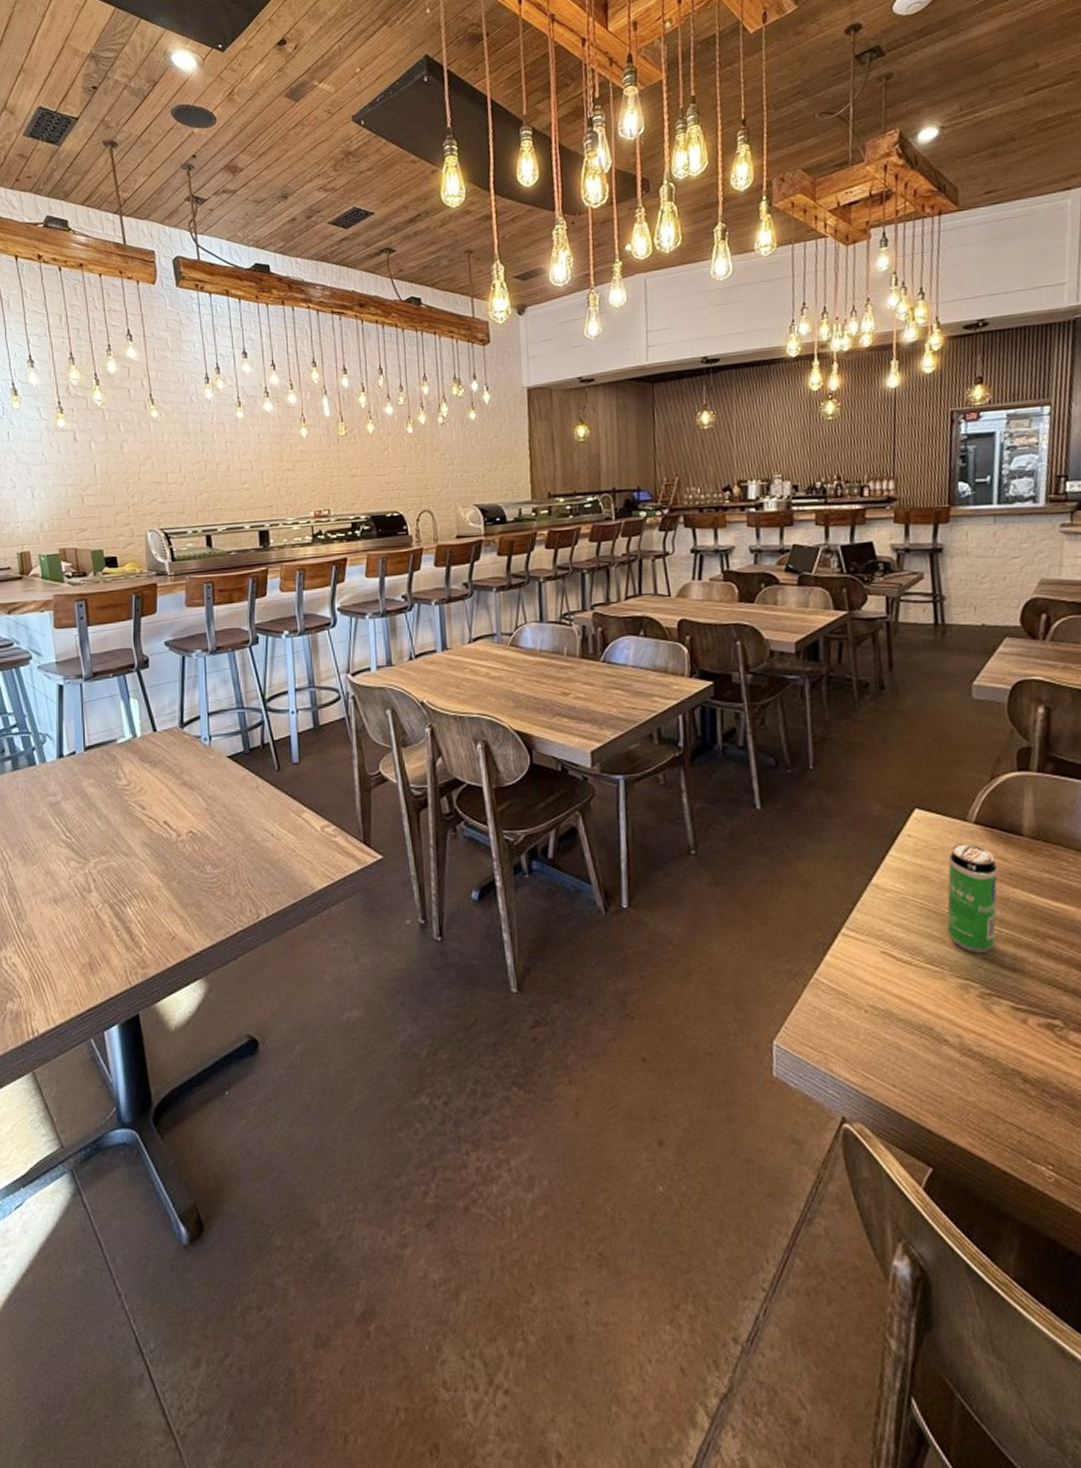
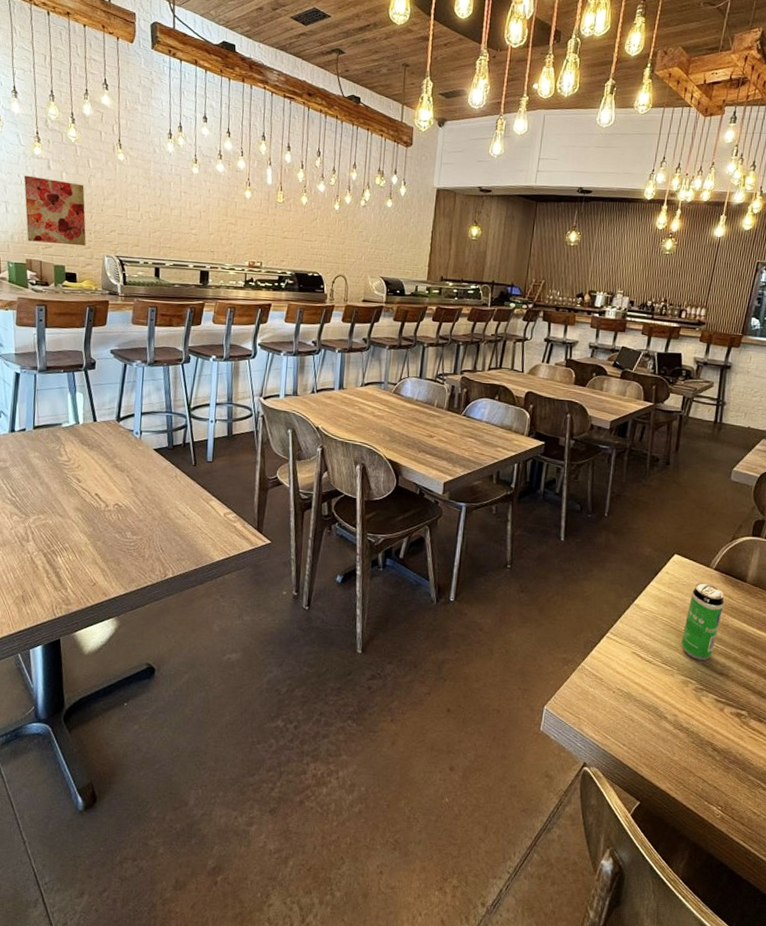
wall art: none [48,452,125,527] -> present [23,175,86,246]

